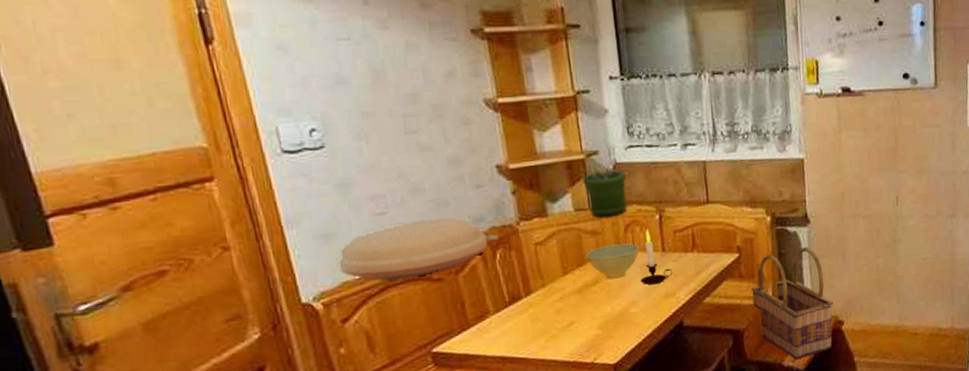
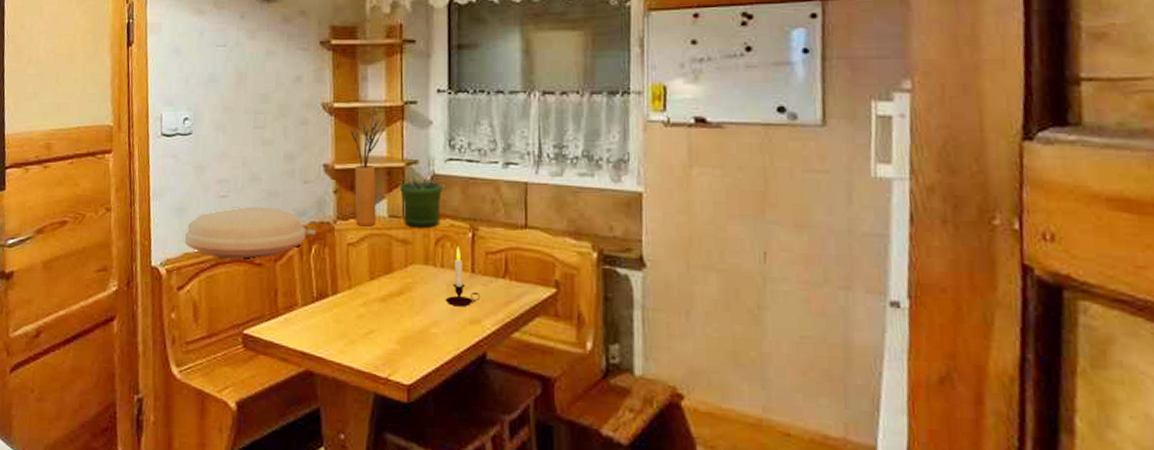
vase: none [521,105,562,224] -> present [350,113,386,227]
bowl: present [585,243,639,279] -> none [394,257,448,293]
basket: present [751,247,833,359] -> none [567,295,671,430]

